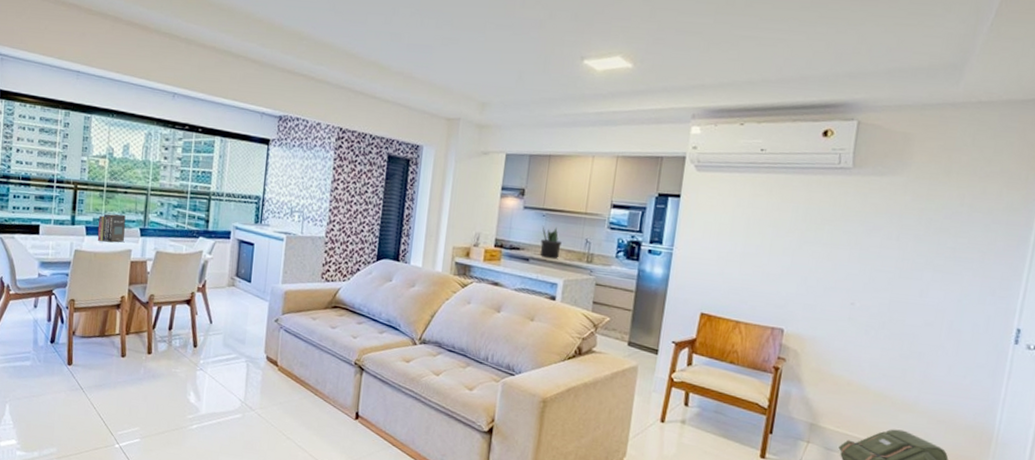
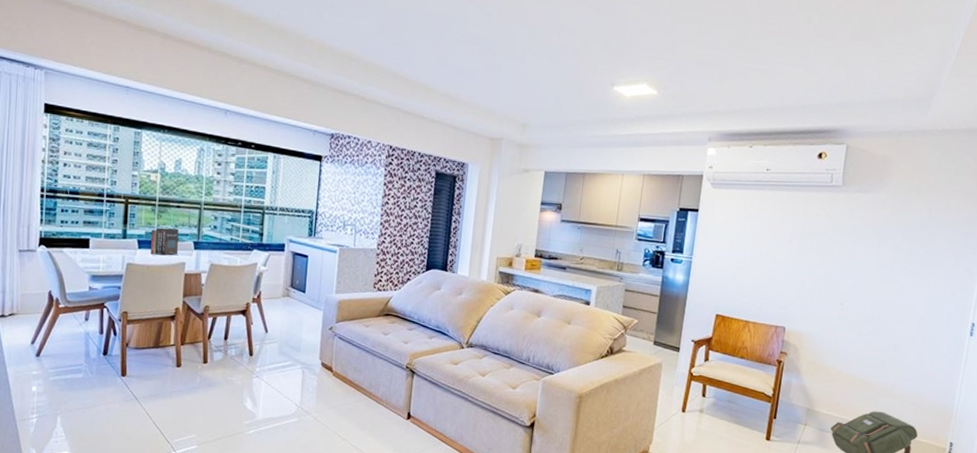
planter: present [539,227,562,259] -> none [575,238,595,268]

